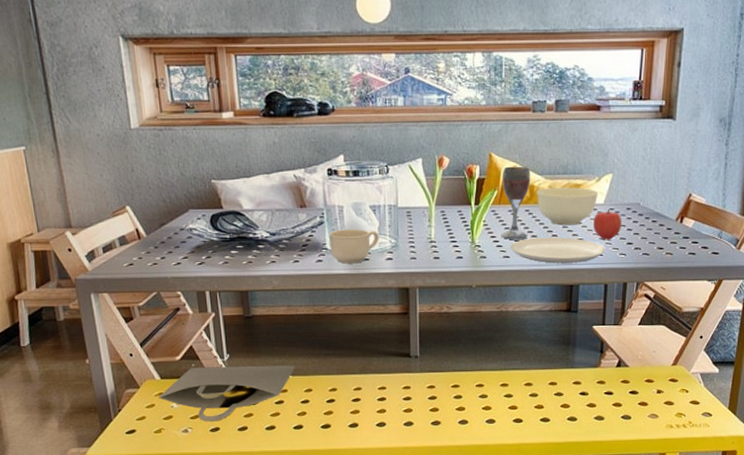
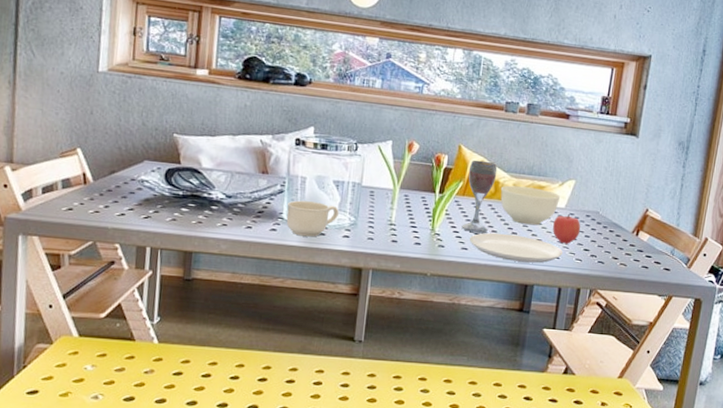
tote bag: present [159,365,296,422] -> none [72,327,231,390]

